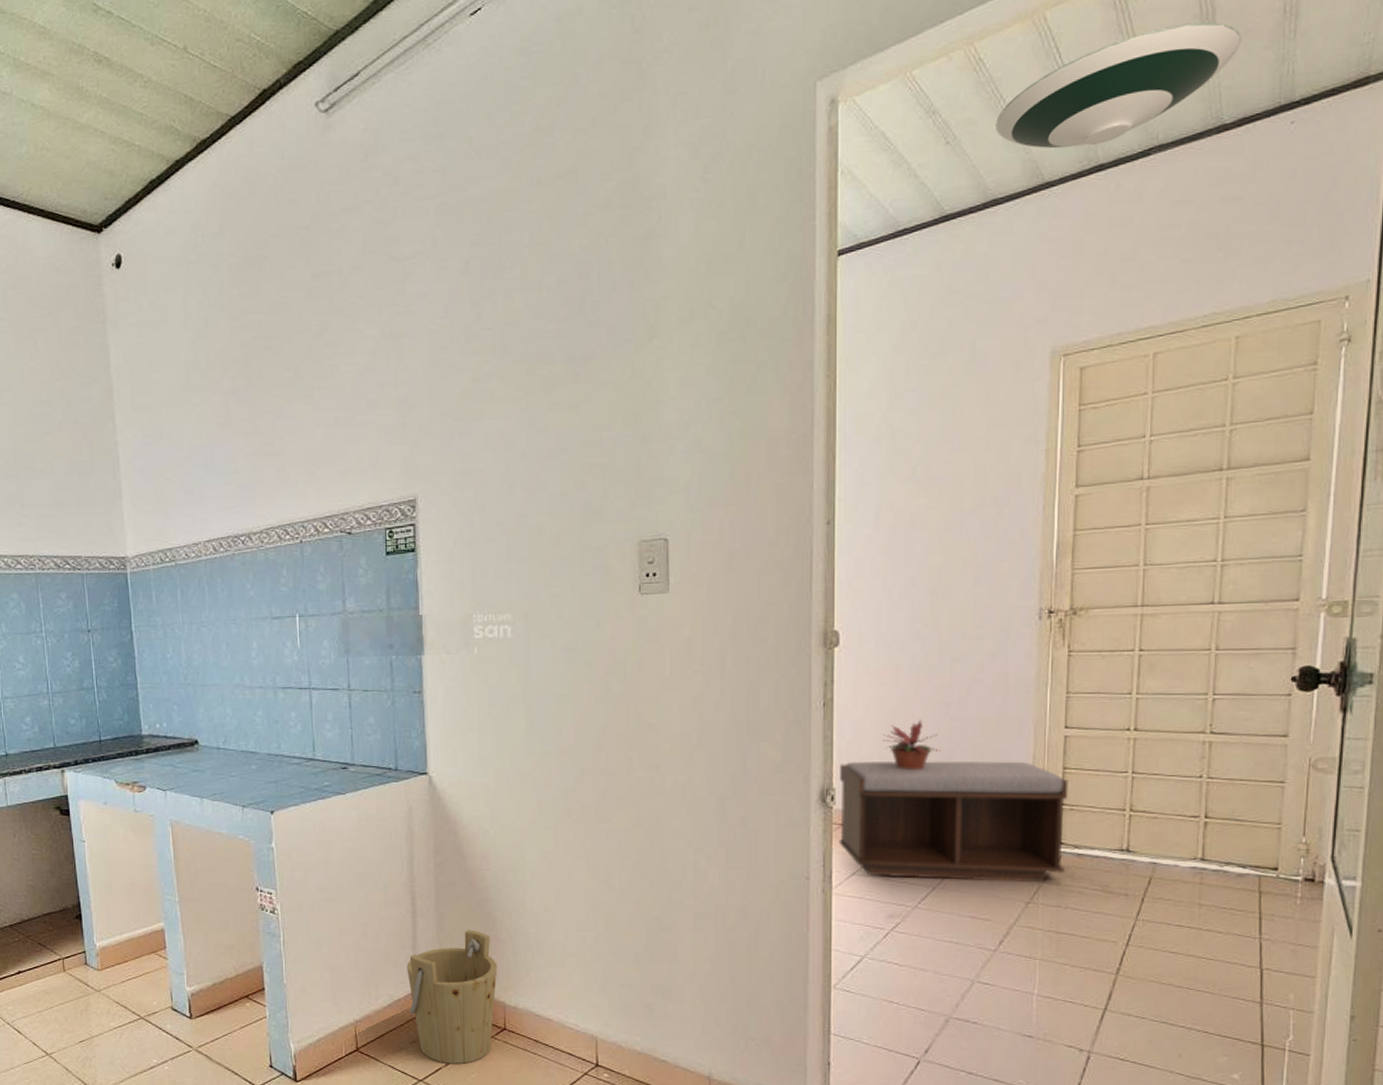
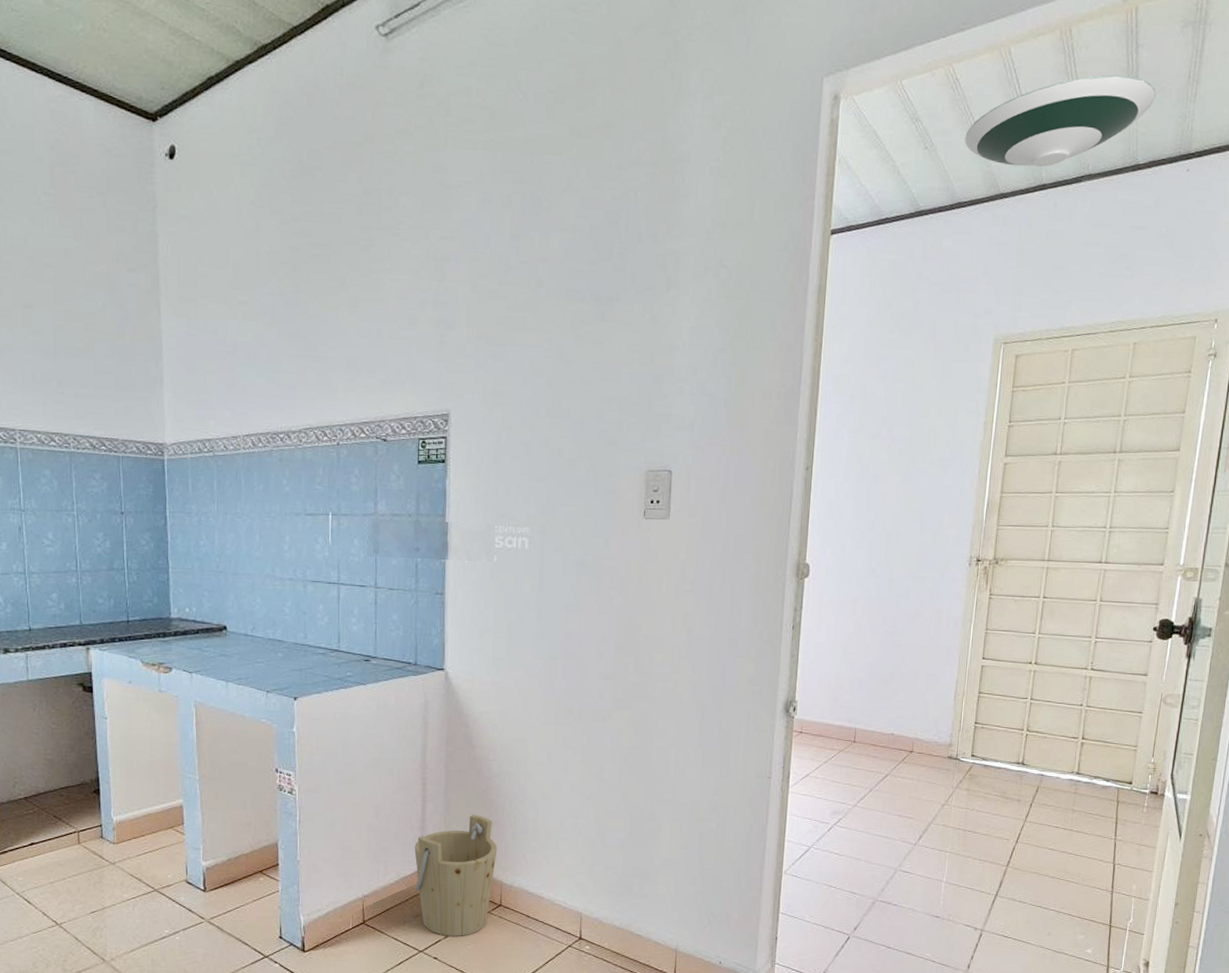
bench: present [838,760,1068,881] -> none [797,678,982,787]
potted plant: present [882,719,940,771] -> none [838,645,884,689]

